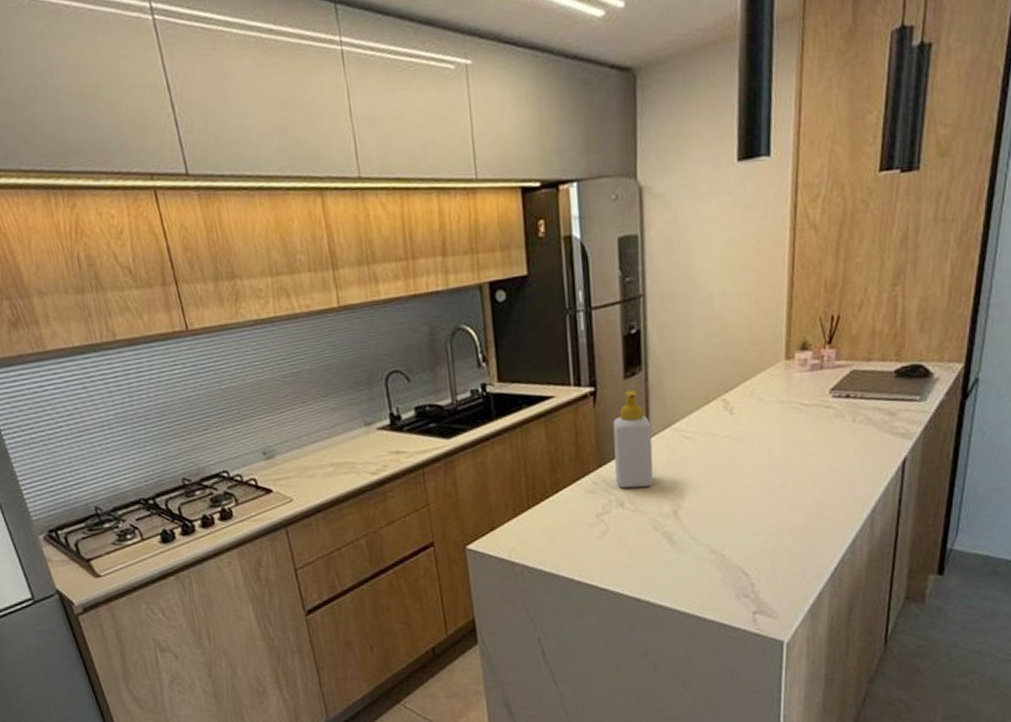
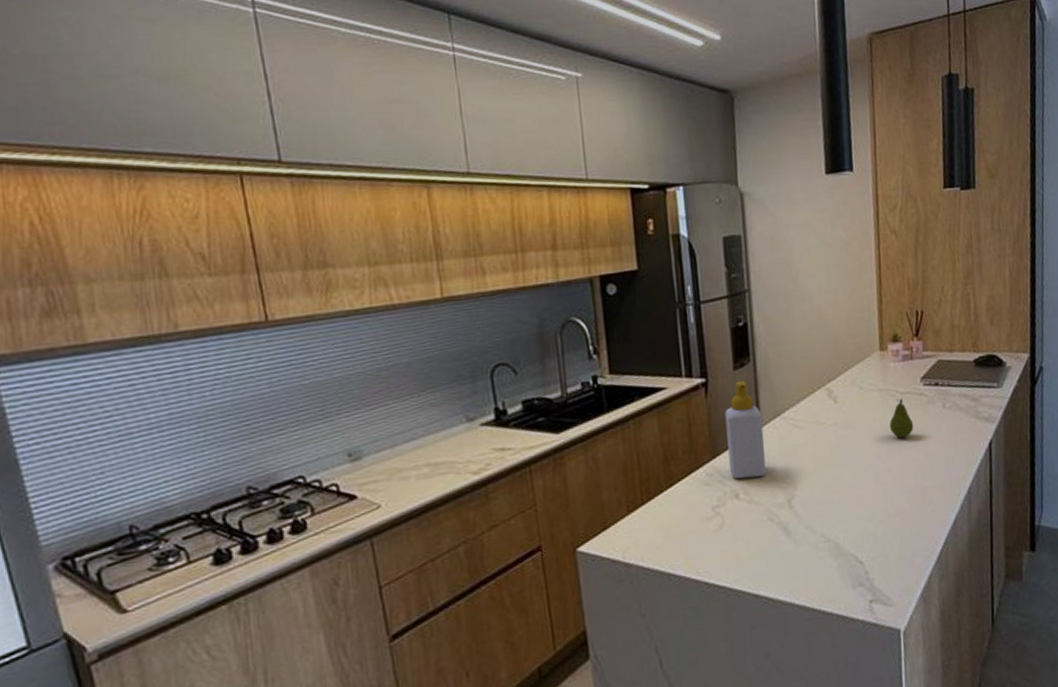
fruit: none [789,410,817,453] -> present [889,398,914,438]

